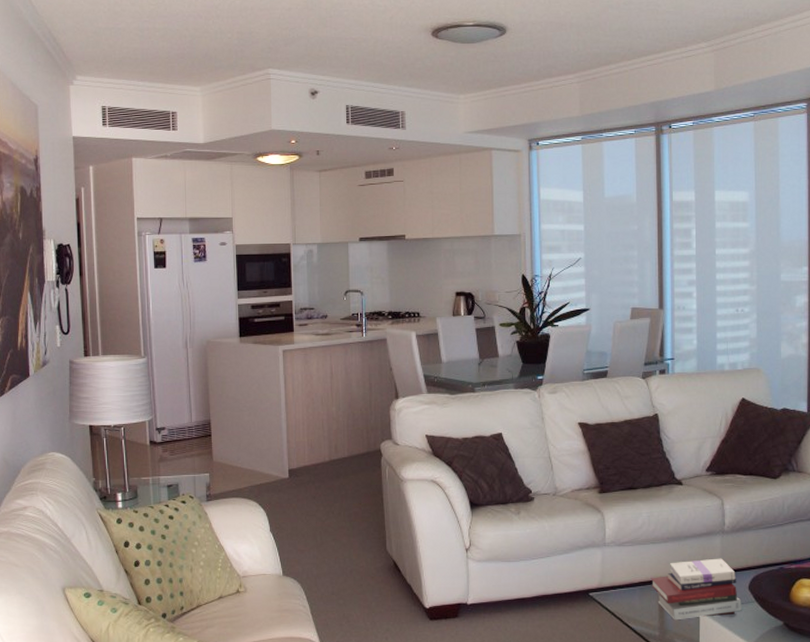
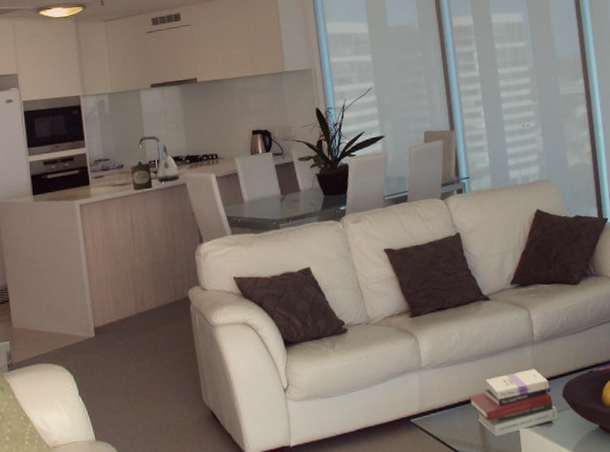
canister: none [334,313,354,342] -> present [131,161,153,191]
kettle: none [358,298,382,337] -> present [156,144,181,184]

